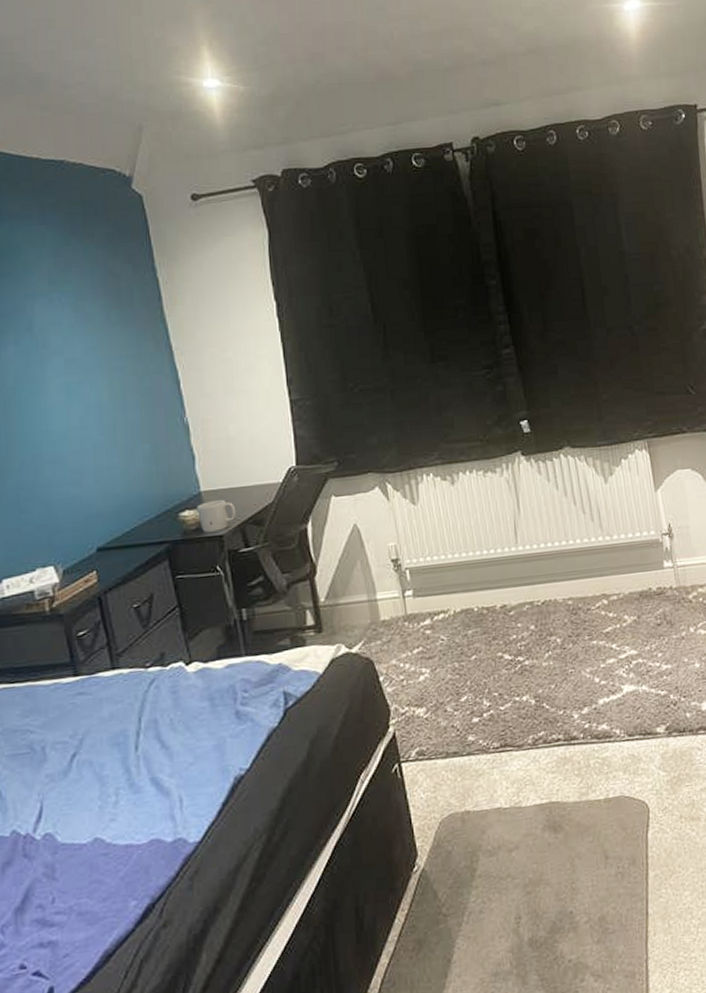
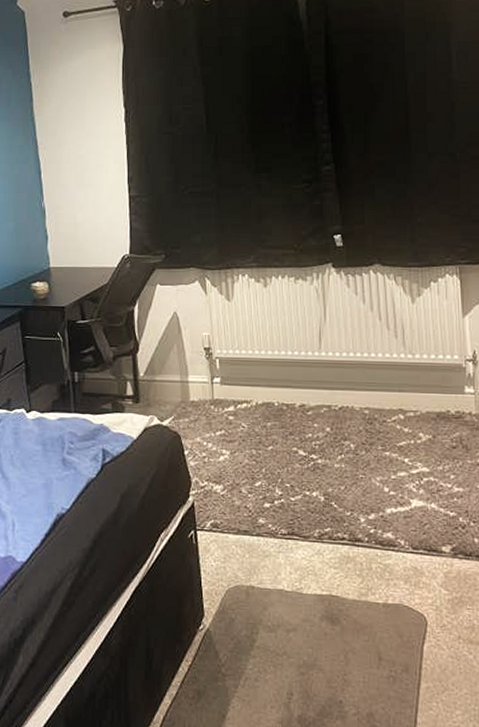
mug: present [197,500,237,534] -> none [46,276,77,304]

